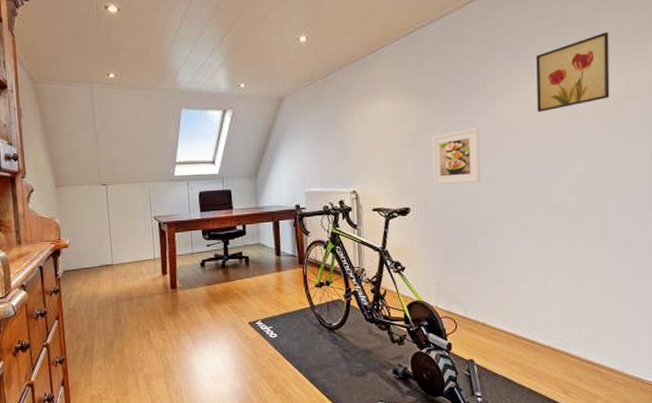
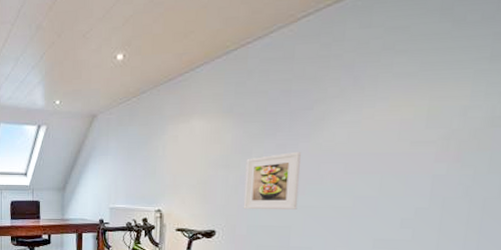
wall art: present [536,32,610,112] -> none [372,48,477,137]

